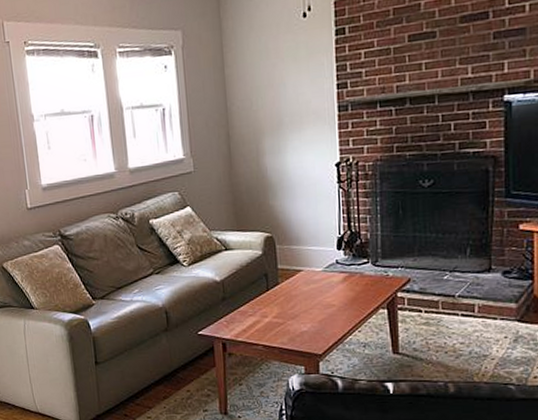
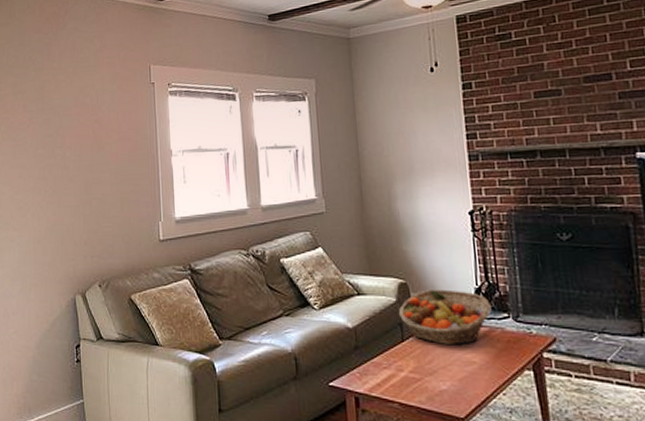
fruit basket: none [264,240,352,292] -> present [398,289,492,346]

